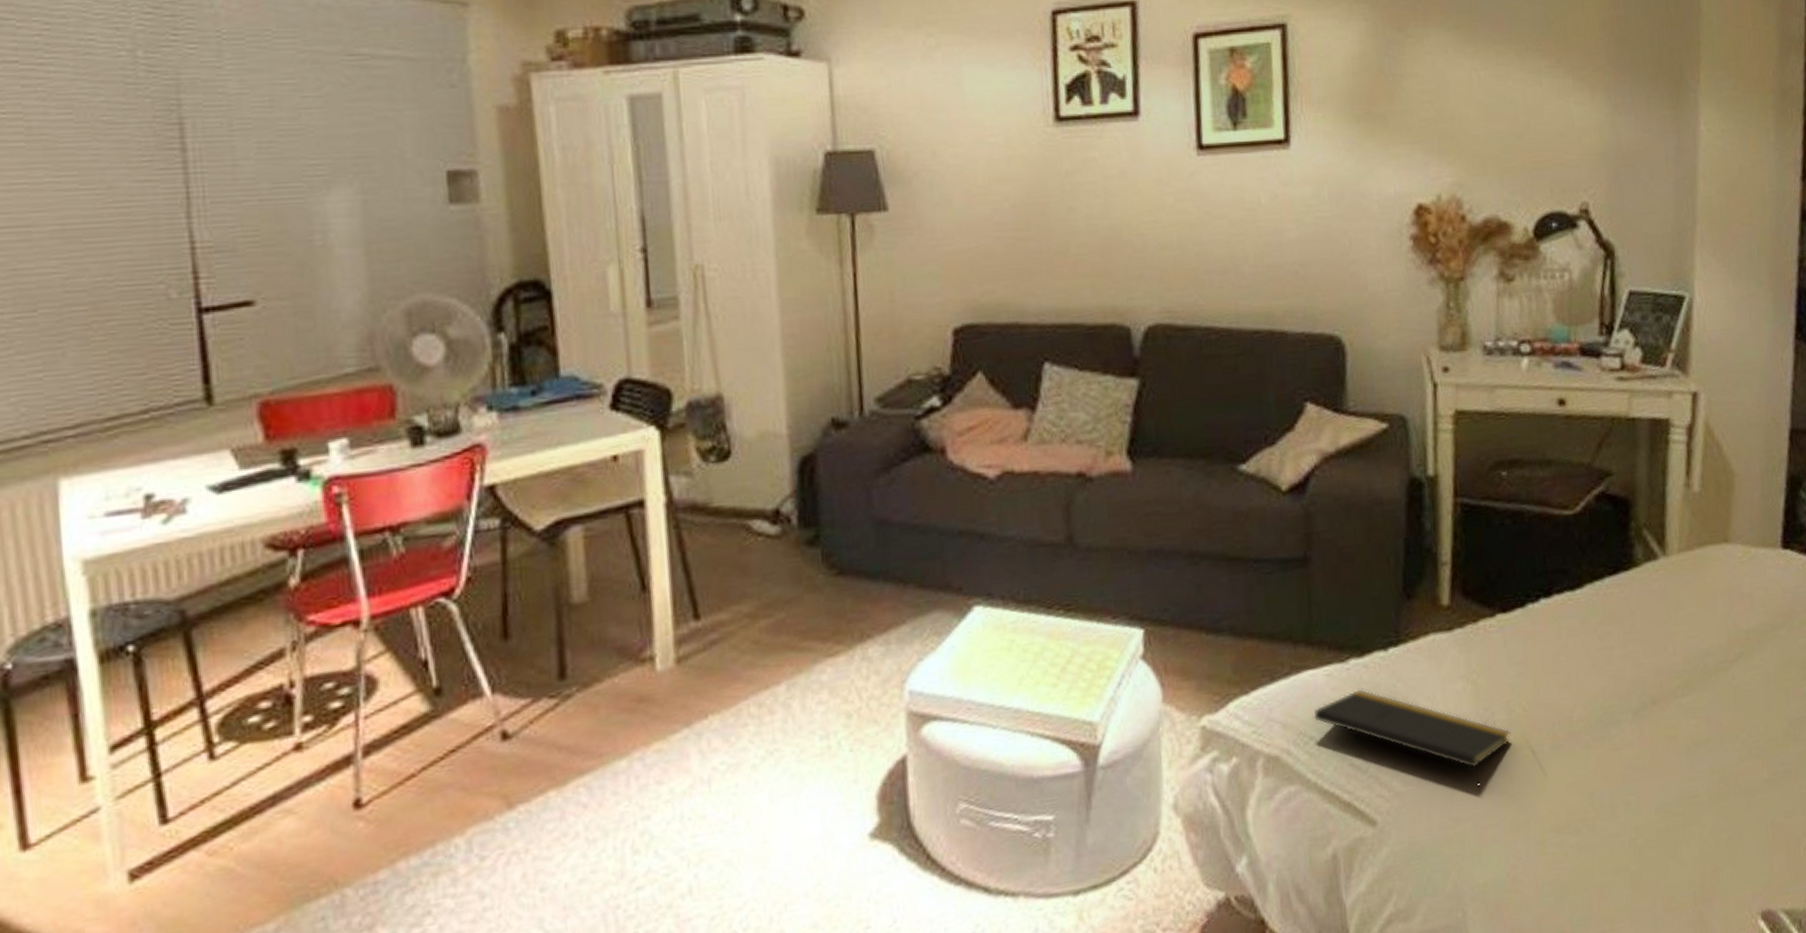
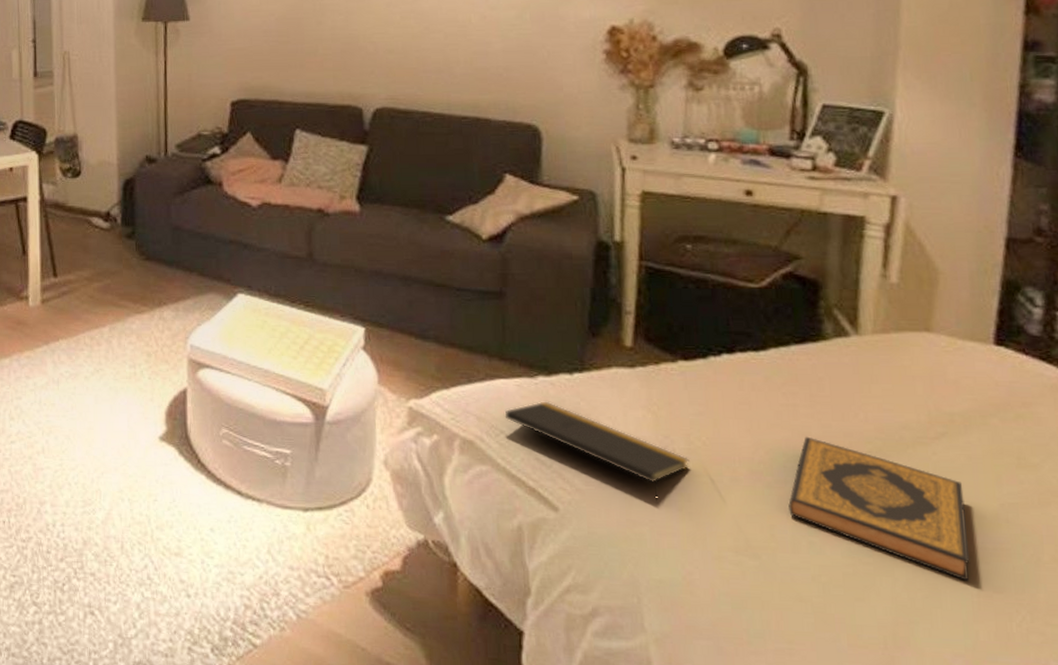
hardback book: none [1606,681,1765,812] -> present [788,436,970,581]

